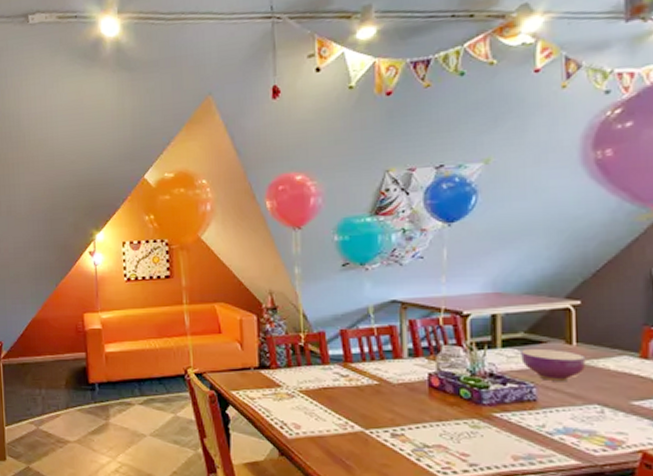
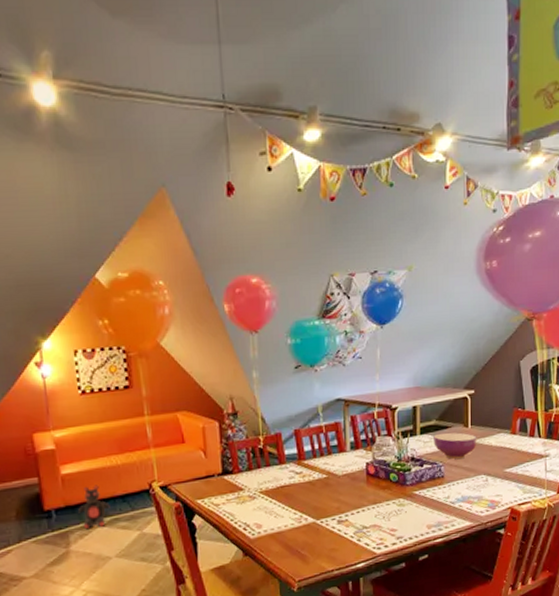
stuffed animal: none [118,365,147,405] -> present [78,485,110,529]

